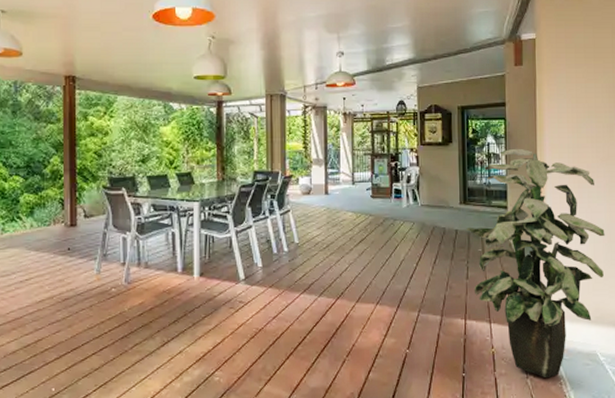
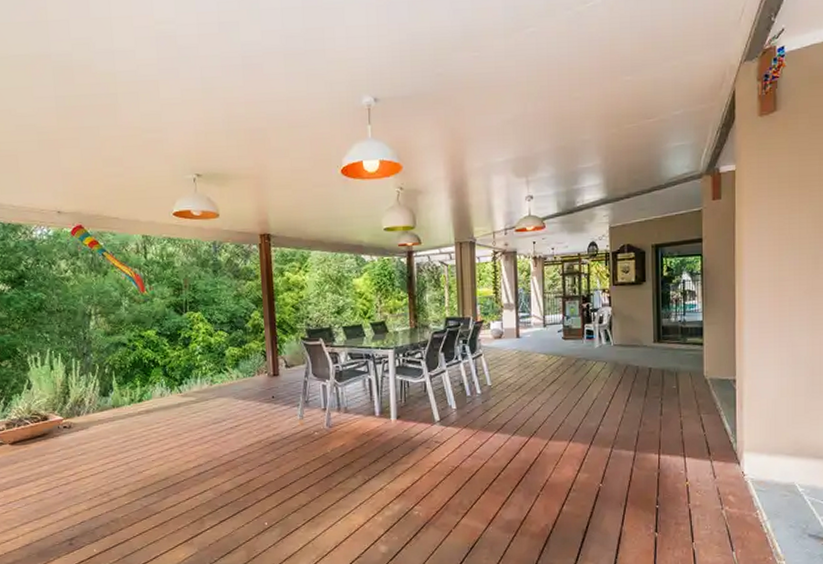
indoor plant: present [466,148,605,378] -> none [660,284,807,509]

